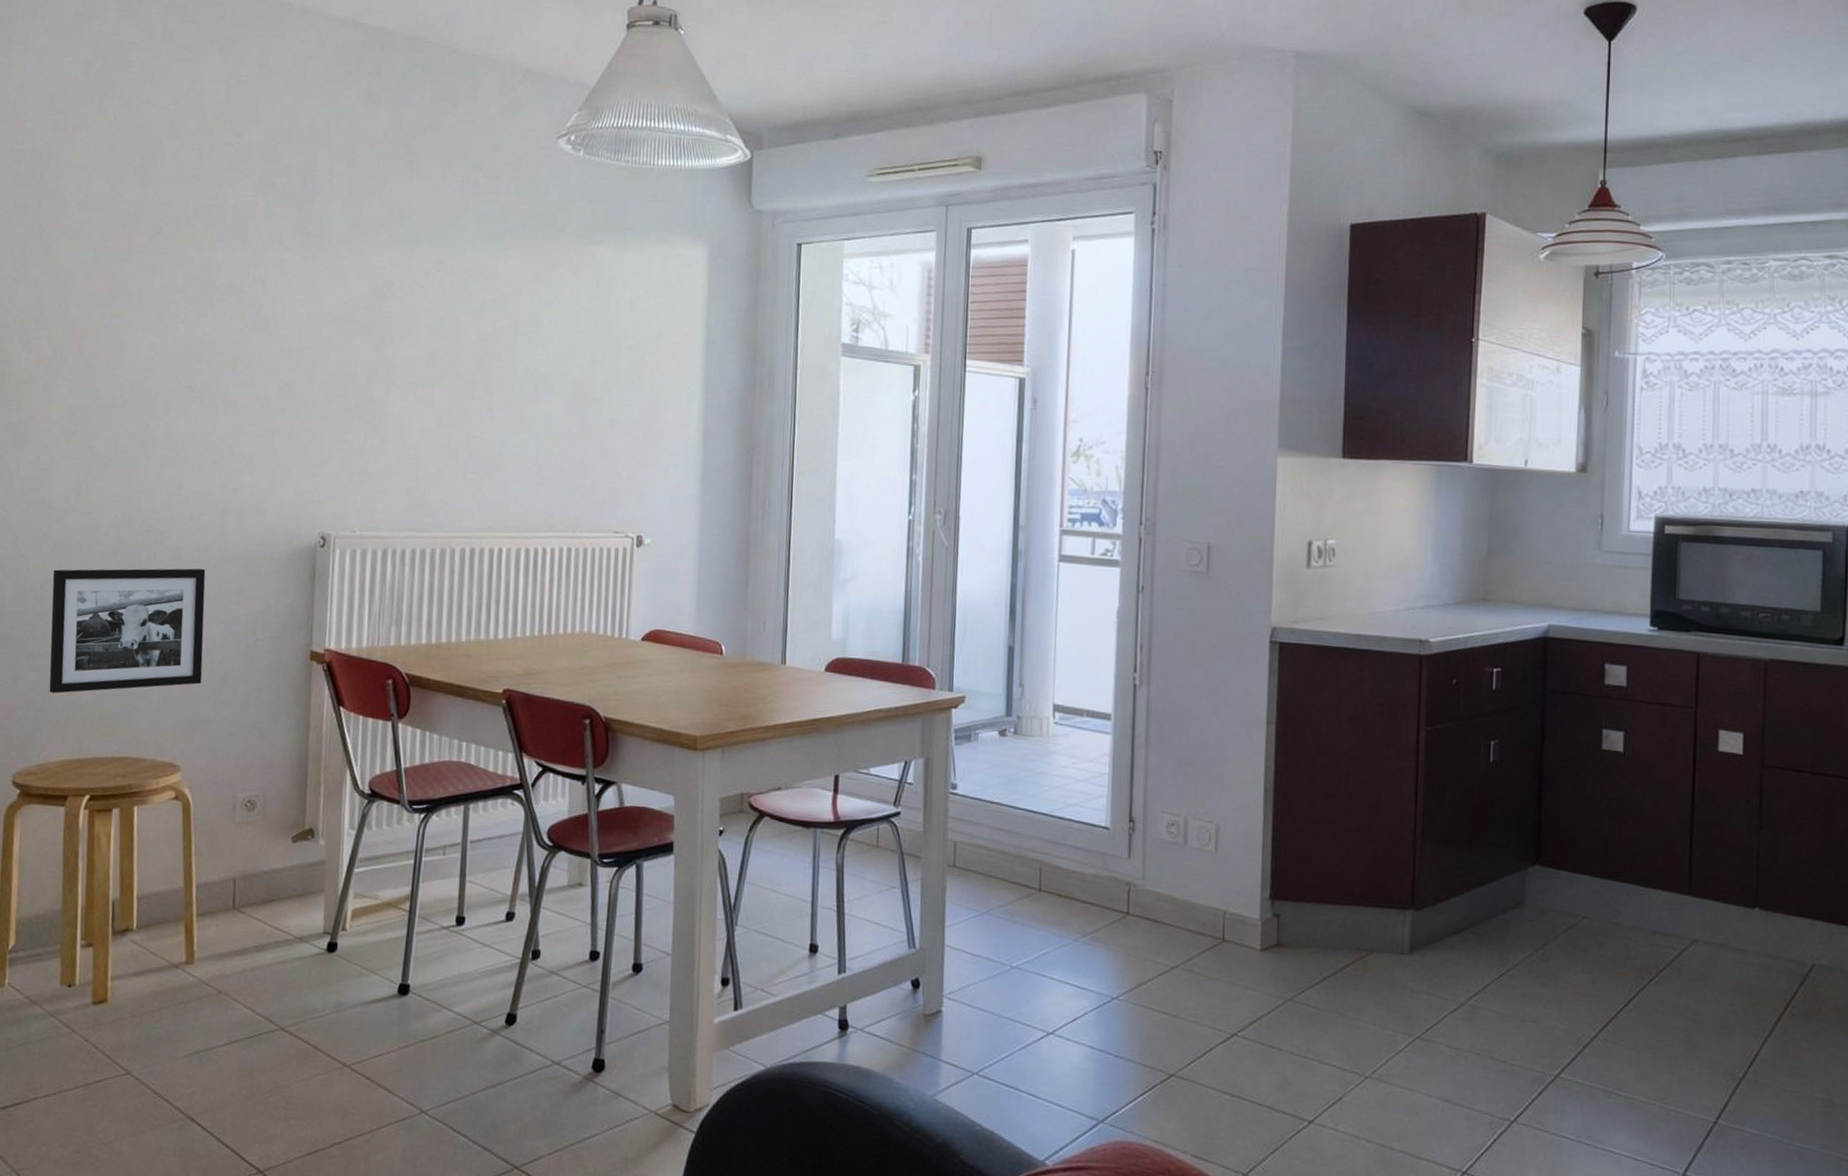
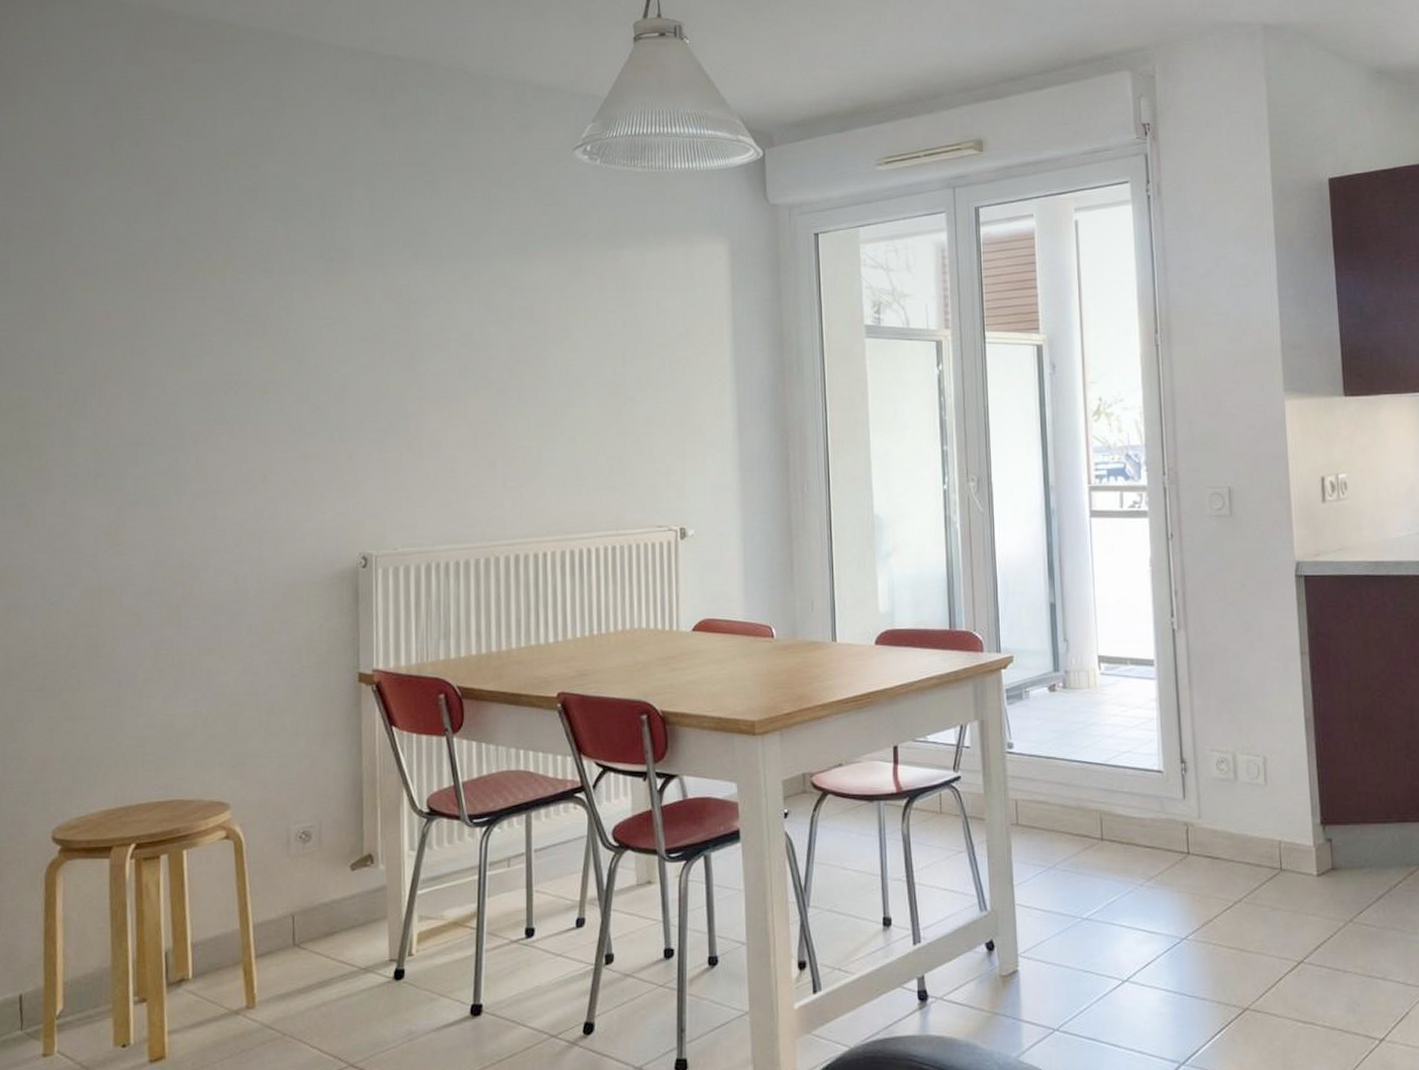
picture frame: present [49,568,206,694] -> none [85,600,248,742]

